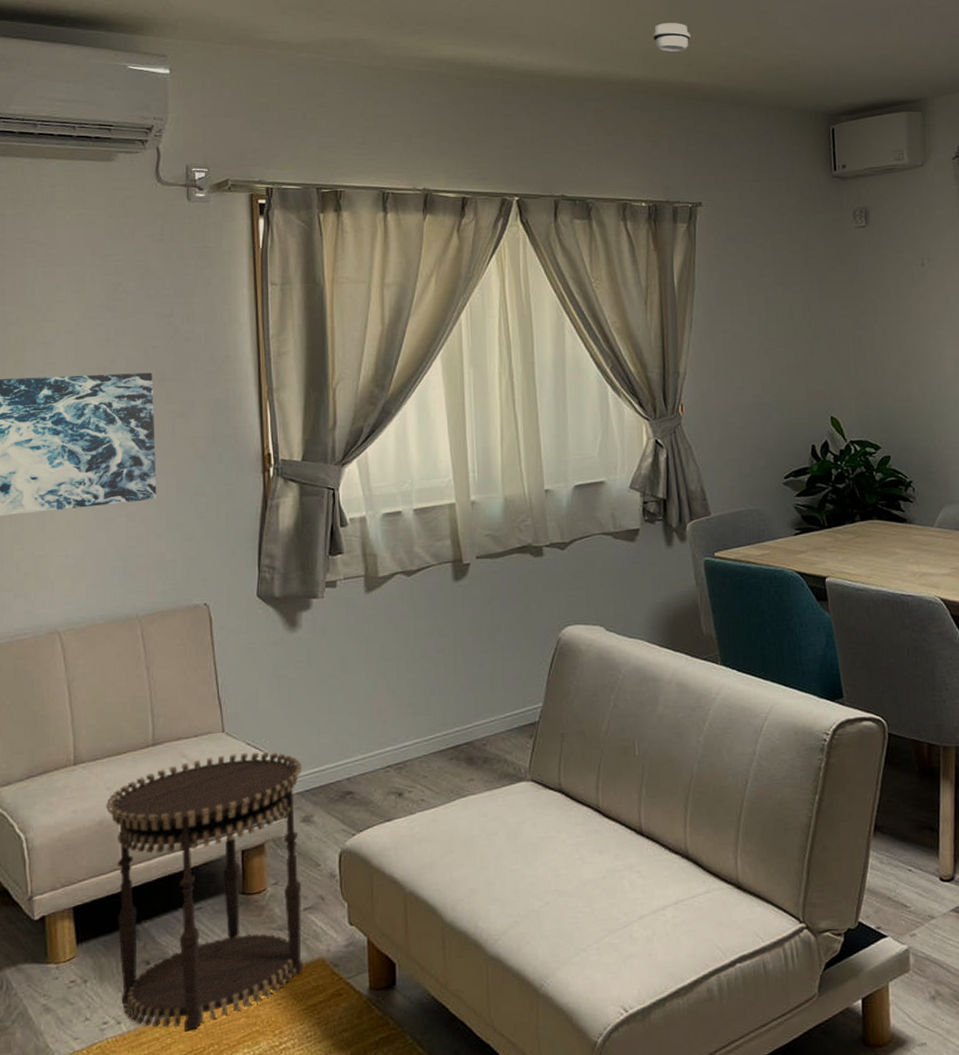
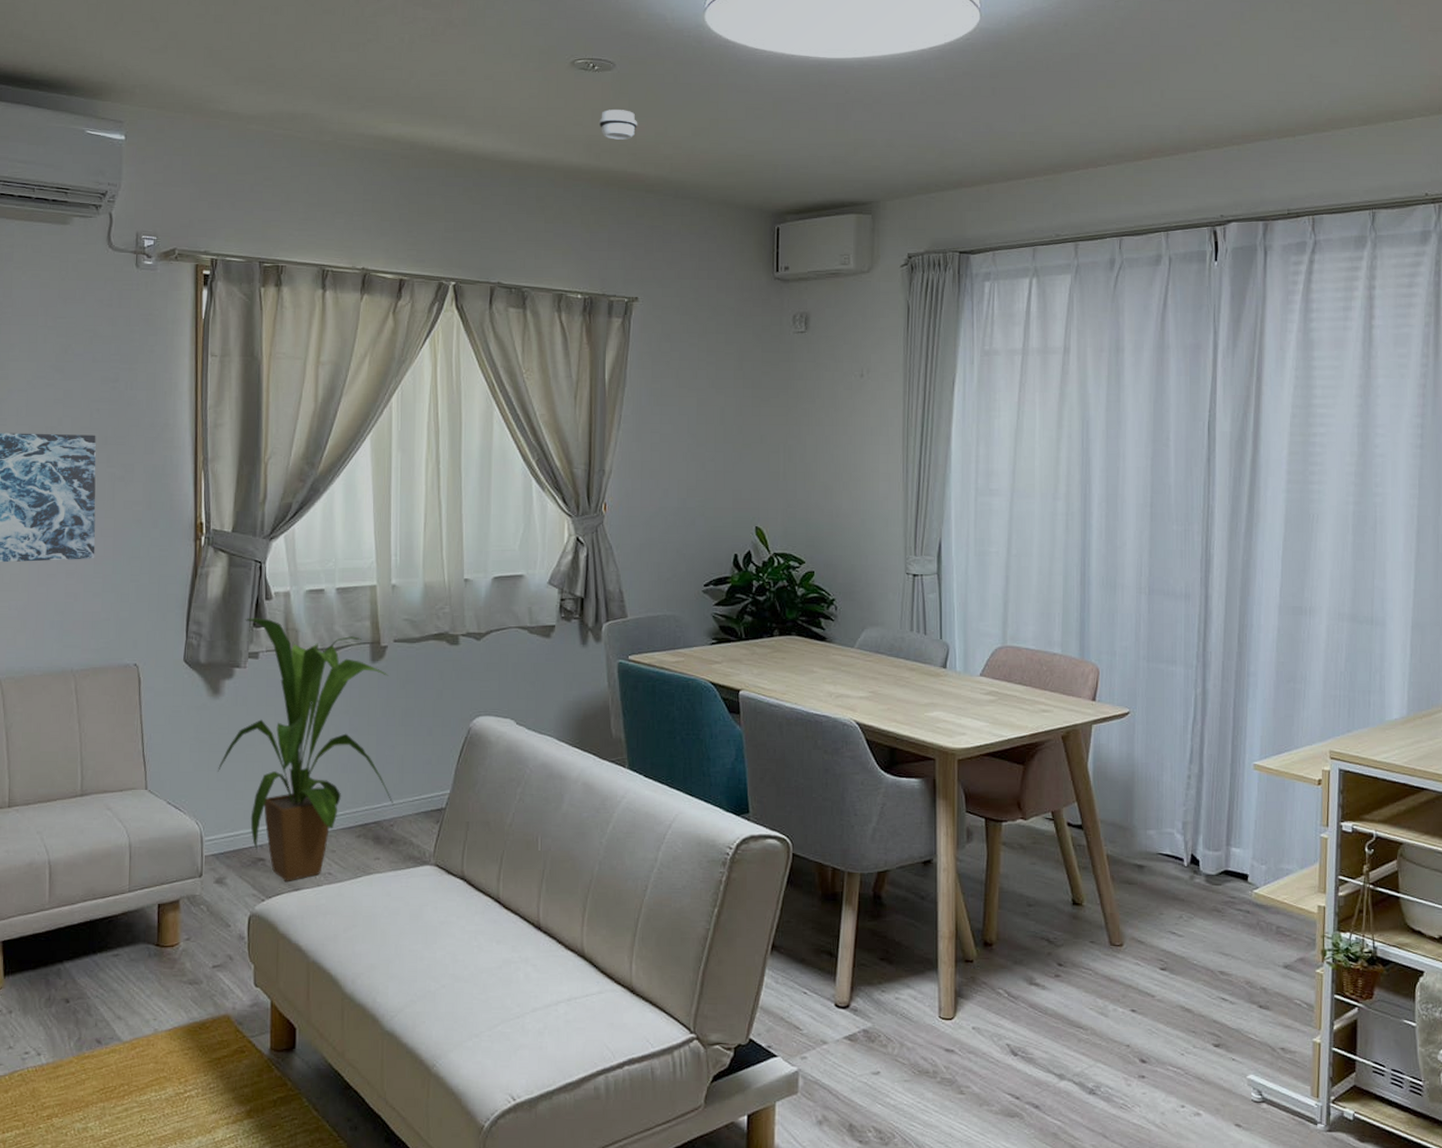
side table: present [105,751,303,1031] -> none [35,811,218,1069]
house plant: none [298,546,486,813] -> present [217,618,394,881]

